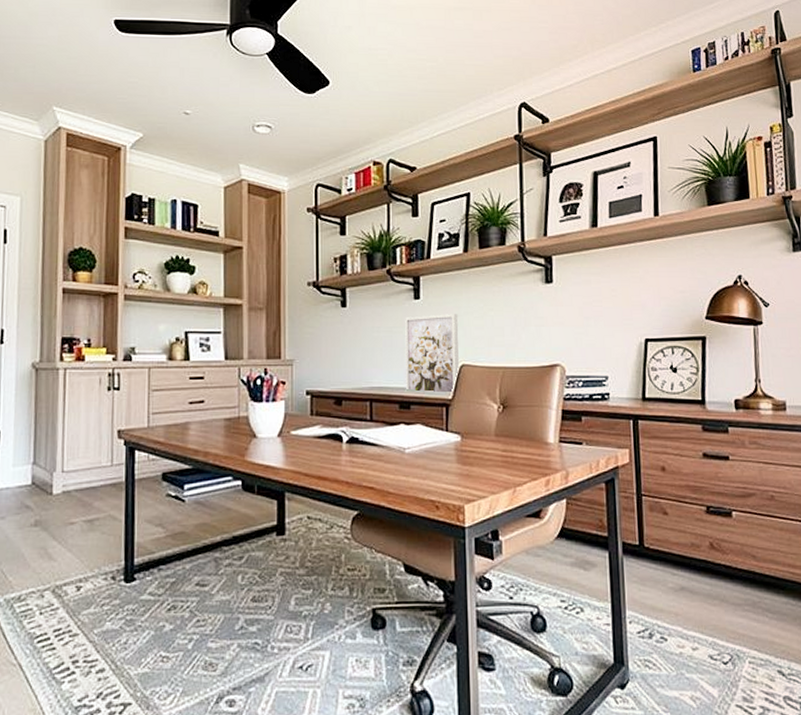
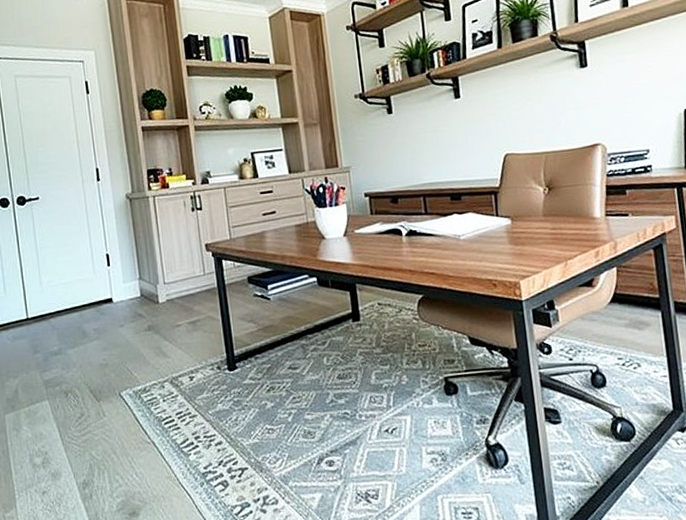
wall art: present [405,314,459,392] -> none [448,107,503,185]

